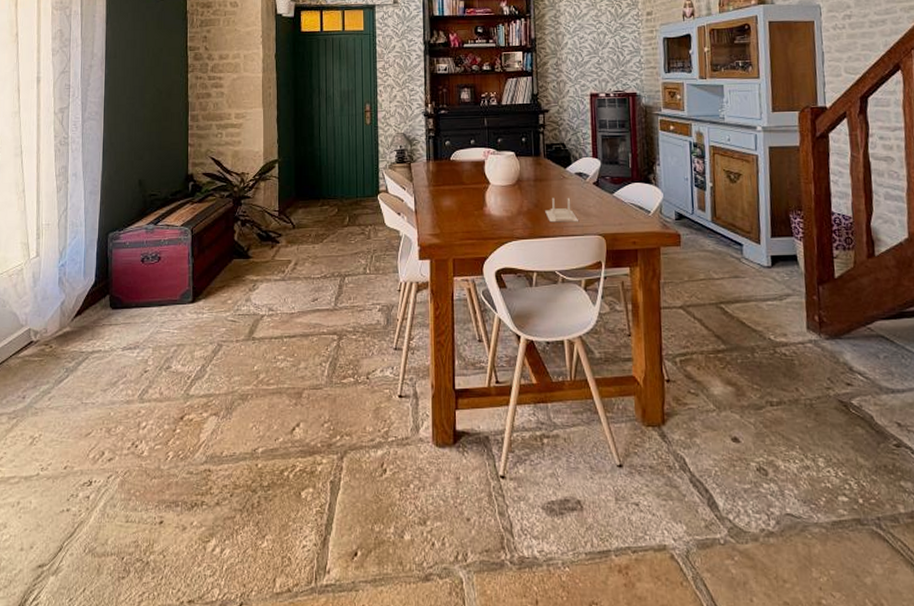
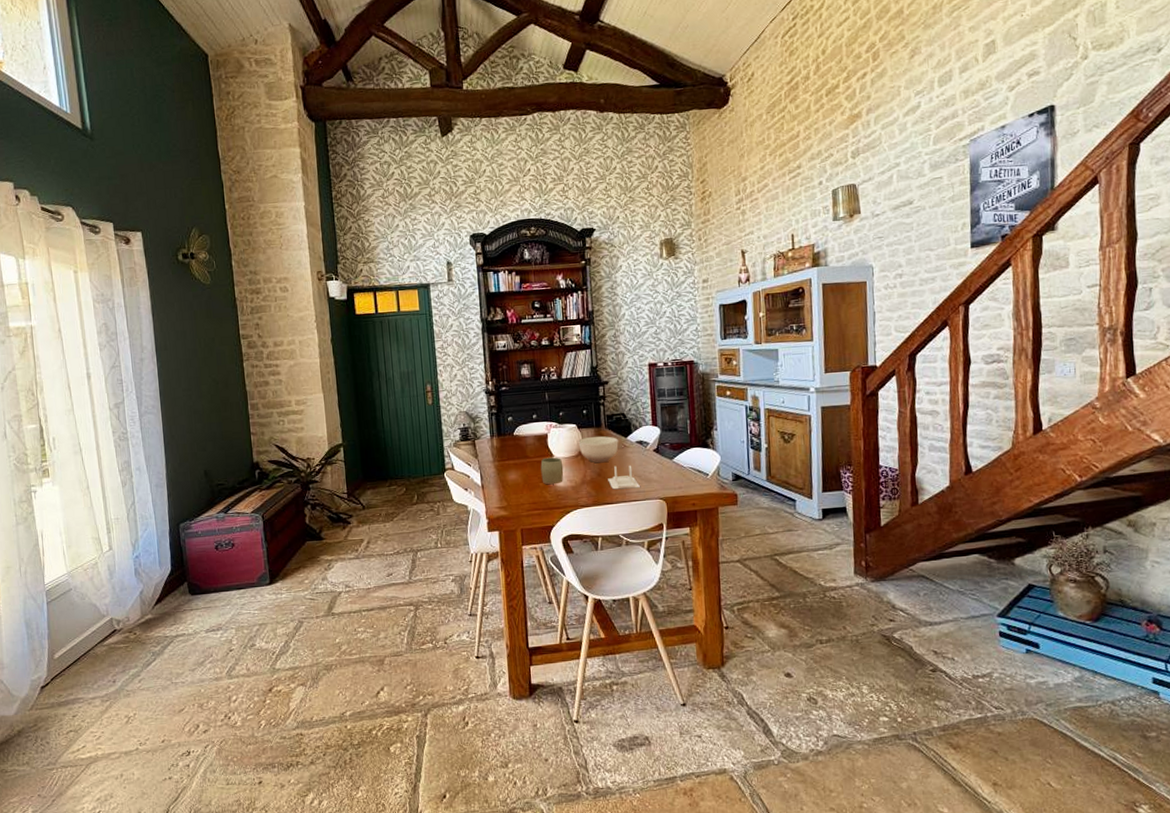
mug: none [476,185,500,214] -> present [540,457,564,485]
bowl: none [516,165,558,194] -> present [578,435,619,463]

